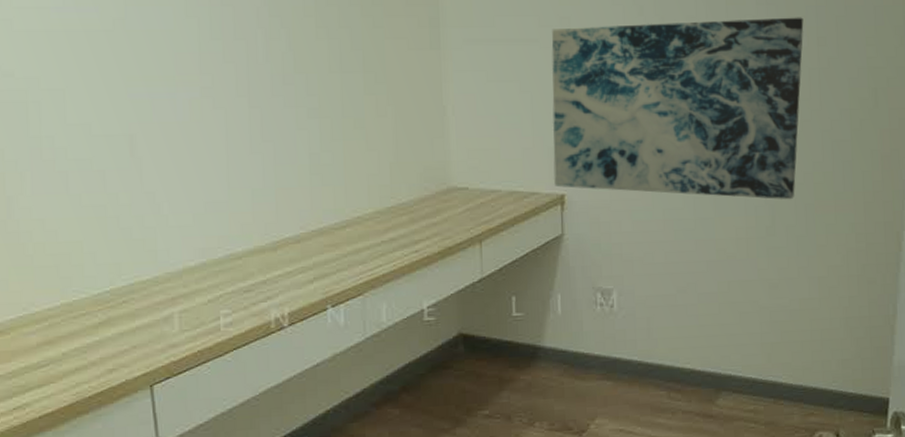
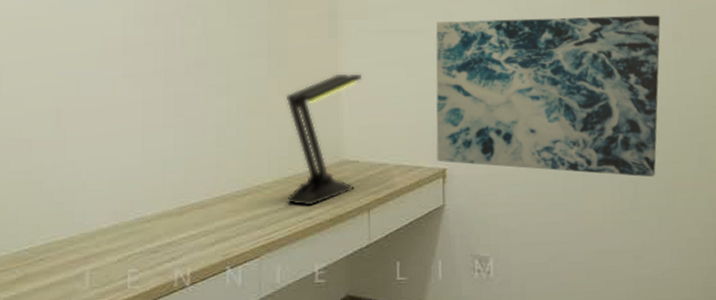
desk lamp: none [385,90,470,238] -> present [285,73,363,206]

